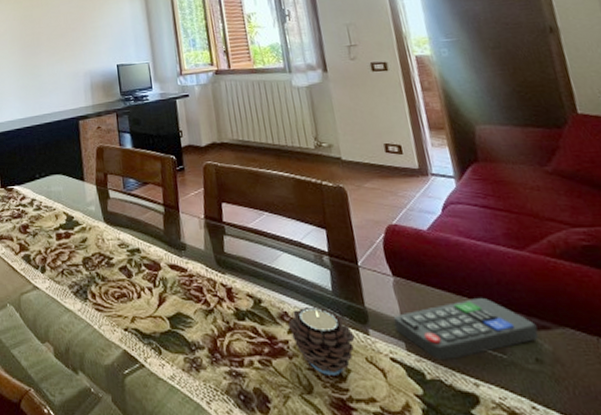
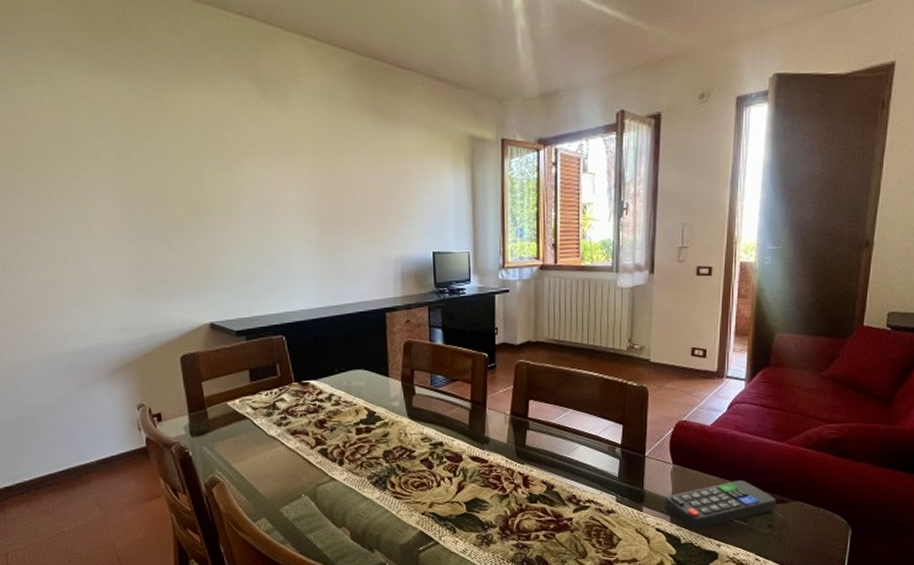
candle: present [287,308,355,375] -> none [574,491,630,544]

